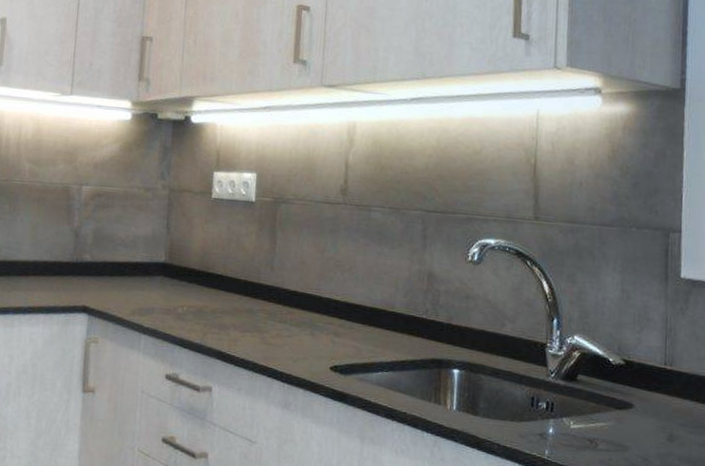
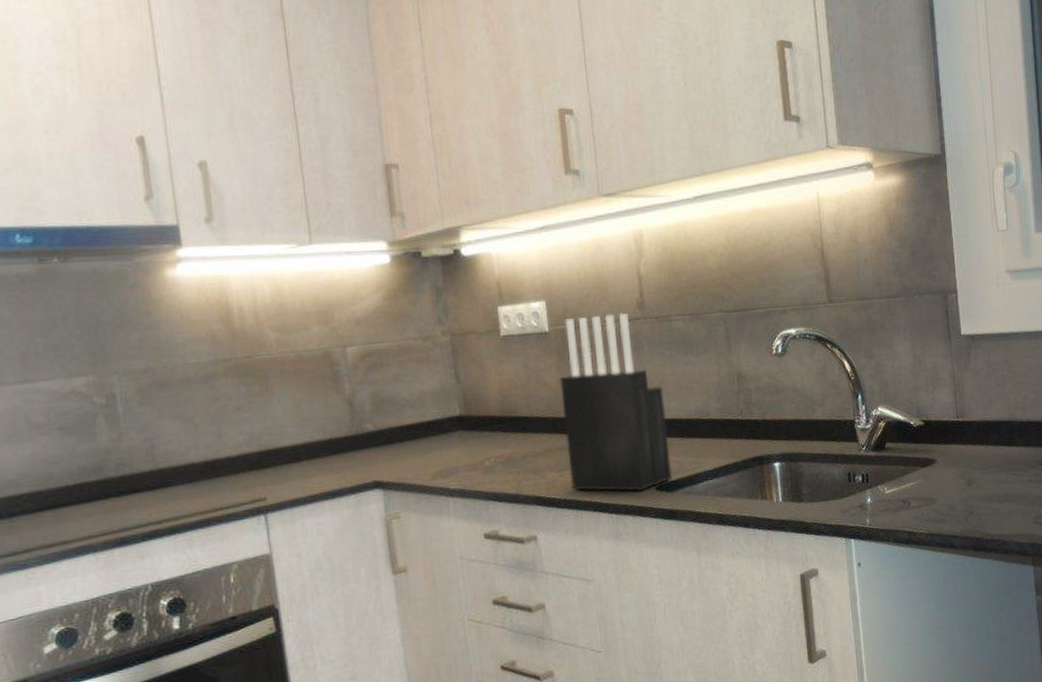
knife block: none [251,192,352,368] -> present [558,312,673,492]

